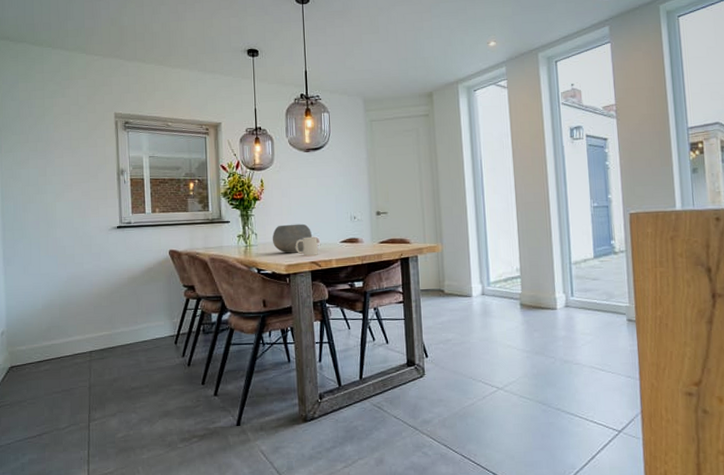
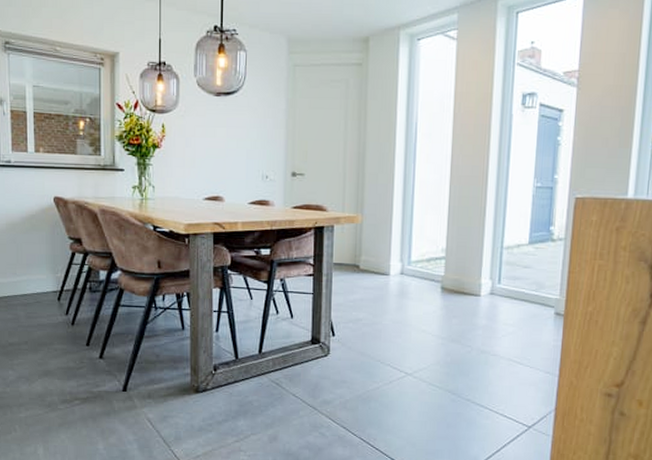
bowl: present [272,223,313,253] -> none [171,178,218,211]
mug: present [295,236,318,257] -> none [197,194,223,217]

